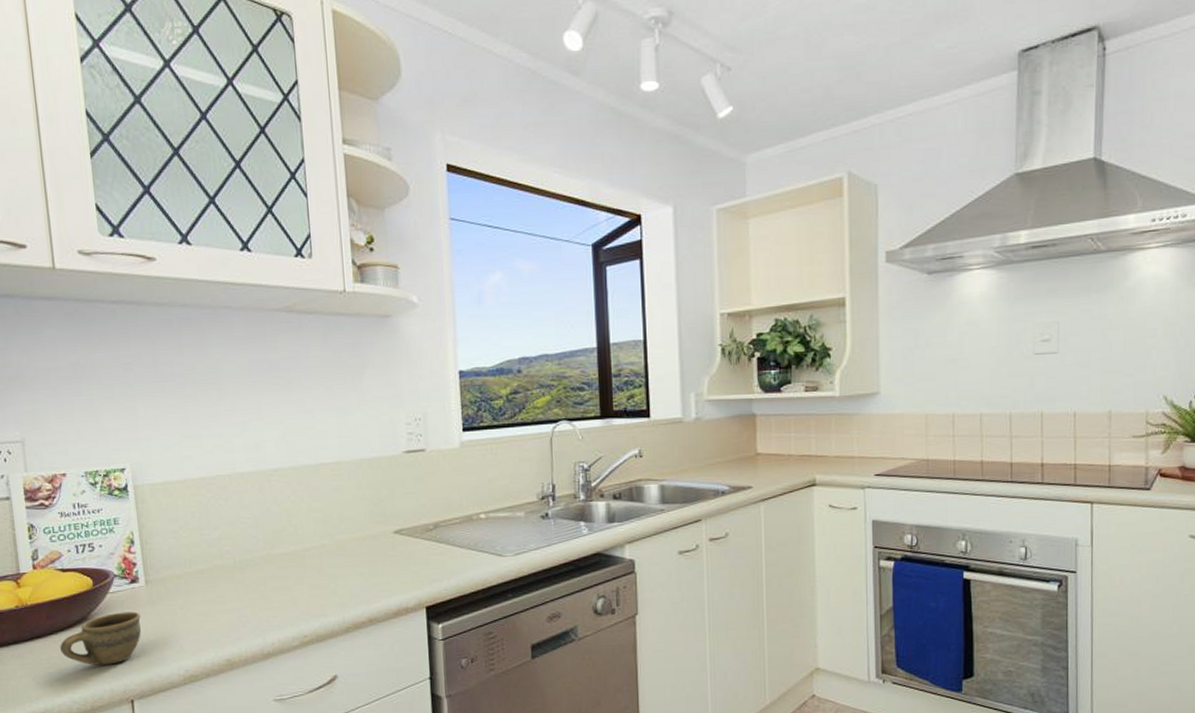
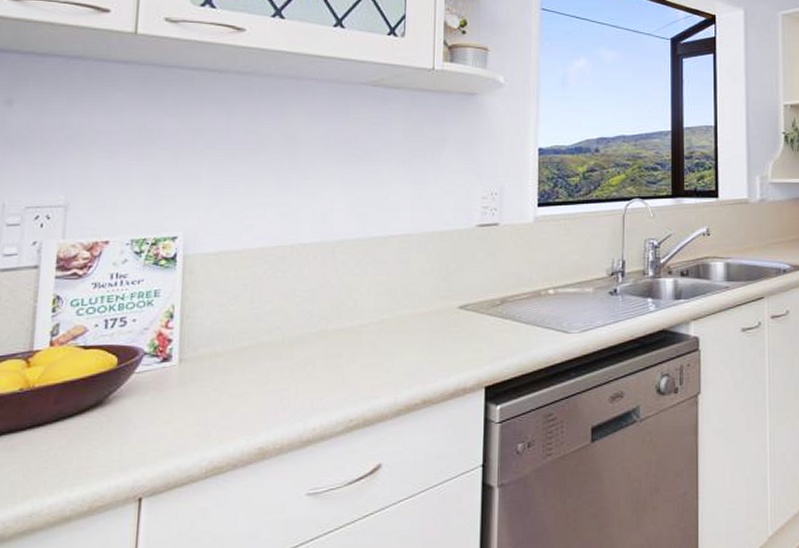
cup: present [60,611,142,665] -> none [64,394,167,457]

